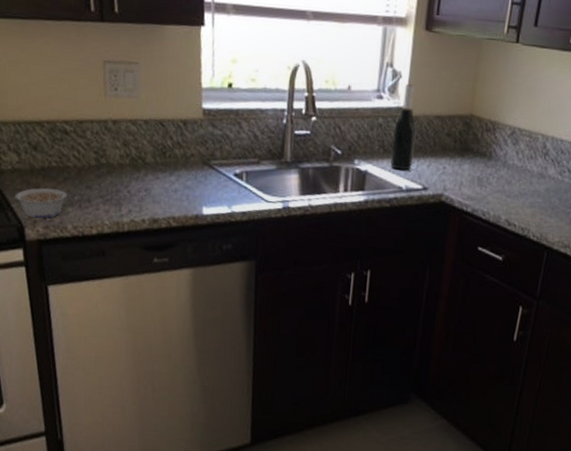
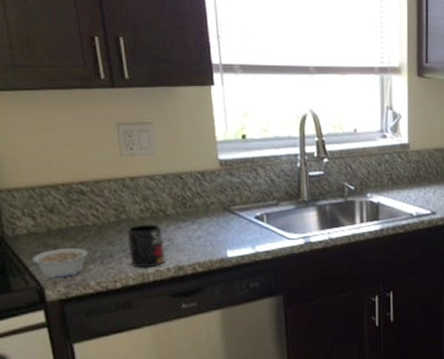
mug: none [104,170,142,217] -> present [126,224,165,268]
wine bottle: present [390,84,417,171] -> none [398,123,420,199]

